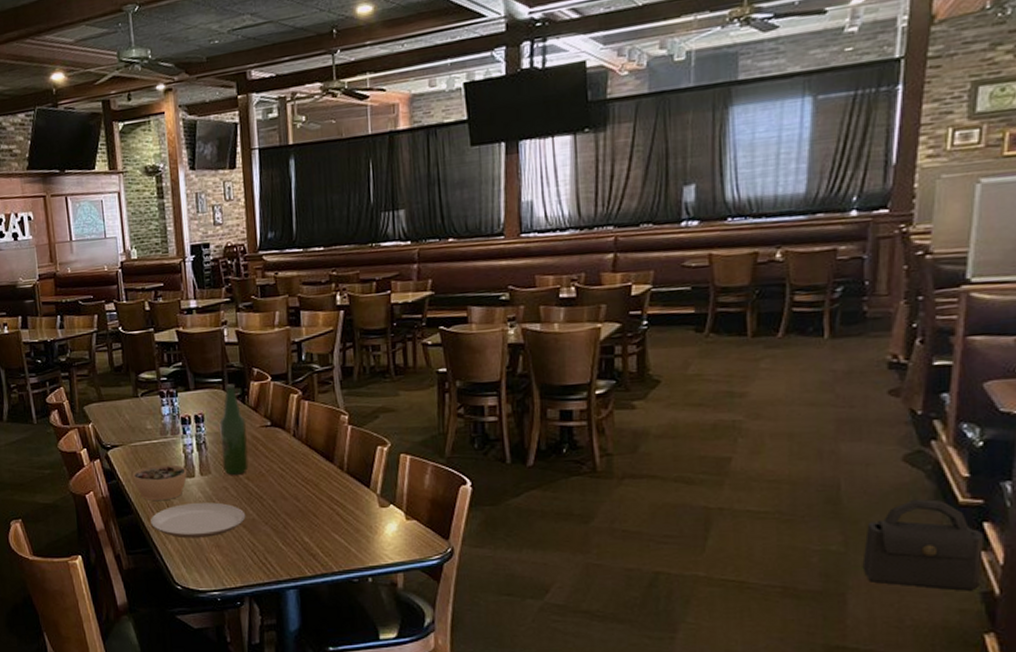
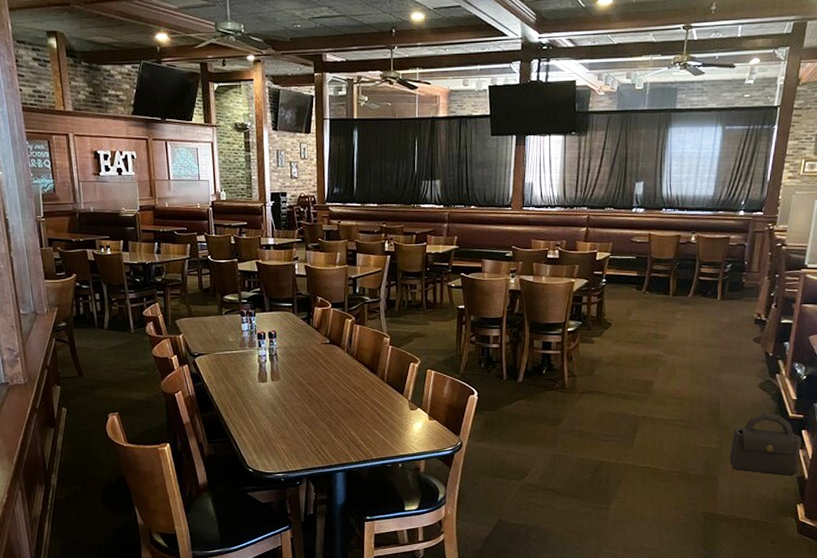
salad: present [133,464,187,501] -> none [216,371,261,401]
plate: present [151,502,246,539] -> none [229,403,307,431]
beer bottle: present [219,384,249,475] -> none [289,308,311,381]

